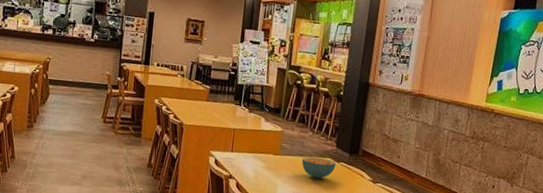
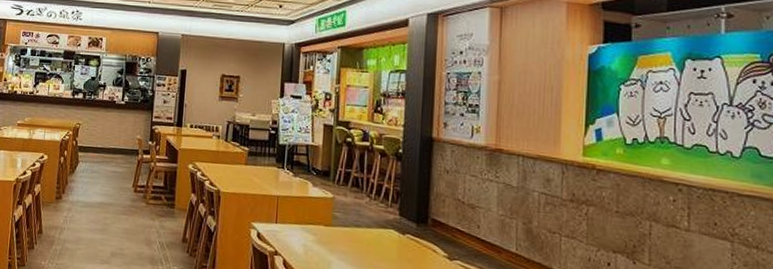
cereal bowl: present [301,156,336,179] -> none [358,227,401,255]

